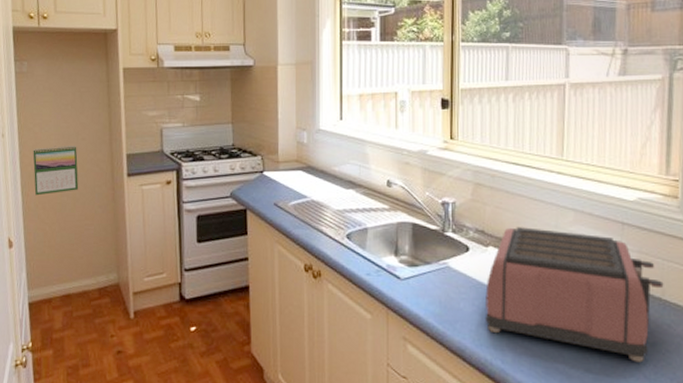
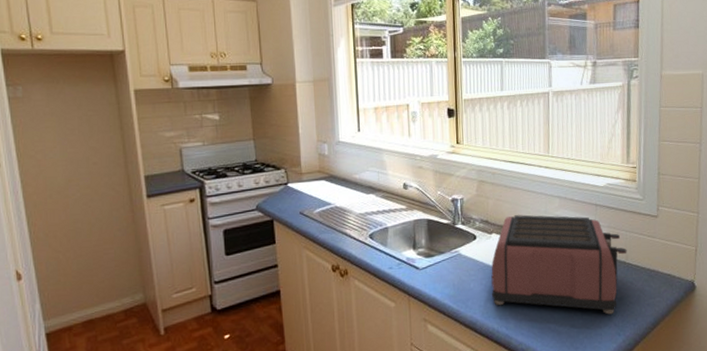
calendar: present [33,146,79,196] -> none [37,171,94,225]

